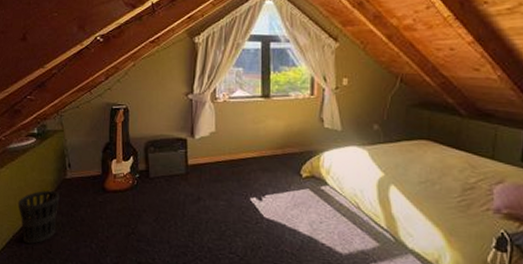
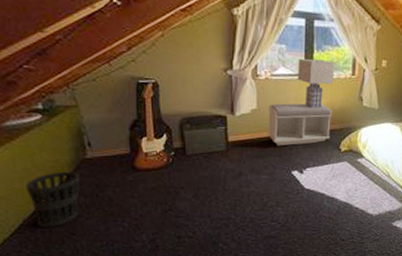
bench: none [226,125,292,171] -> present [268,103,333,146]
lamp: none [255,80,293,131] -> present [298,59,336,109]

